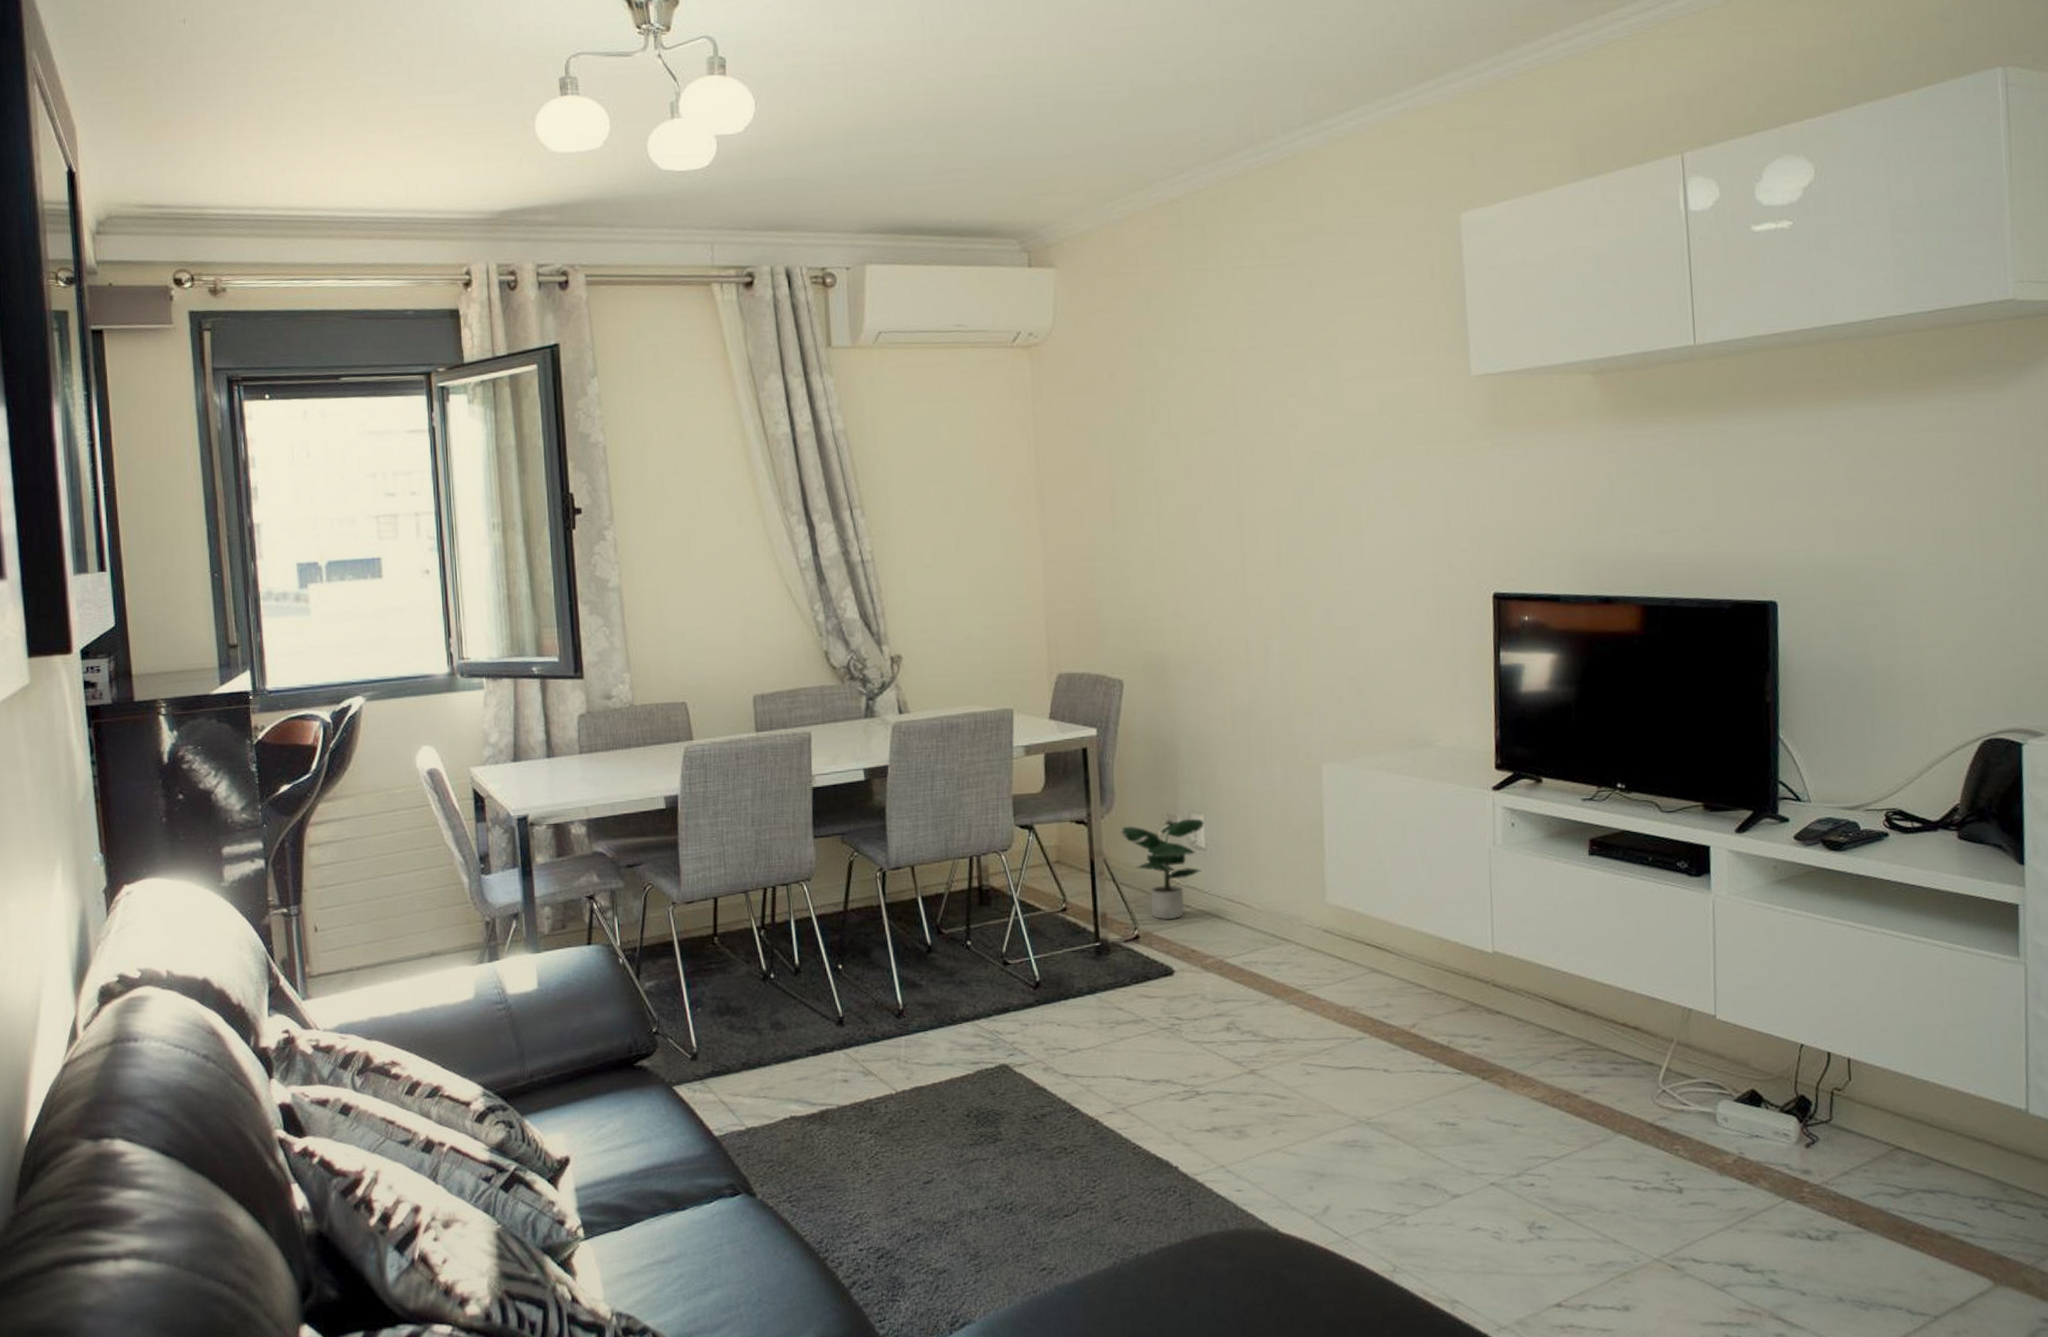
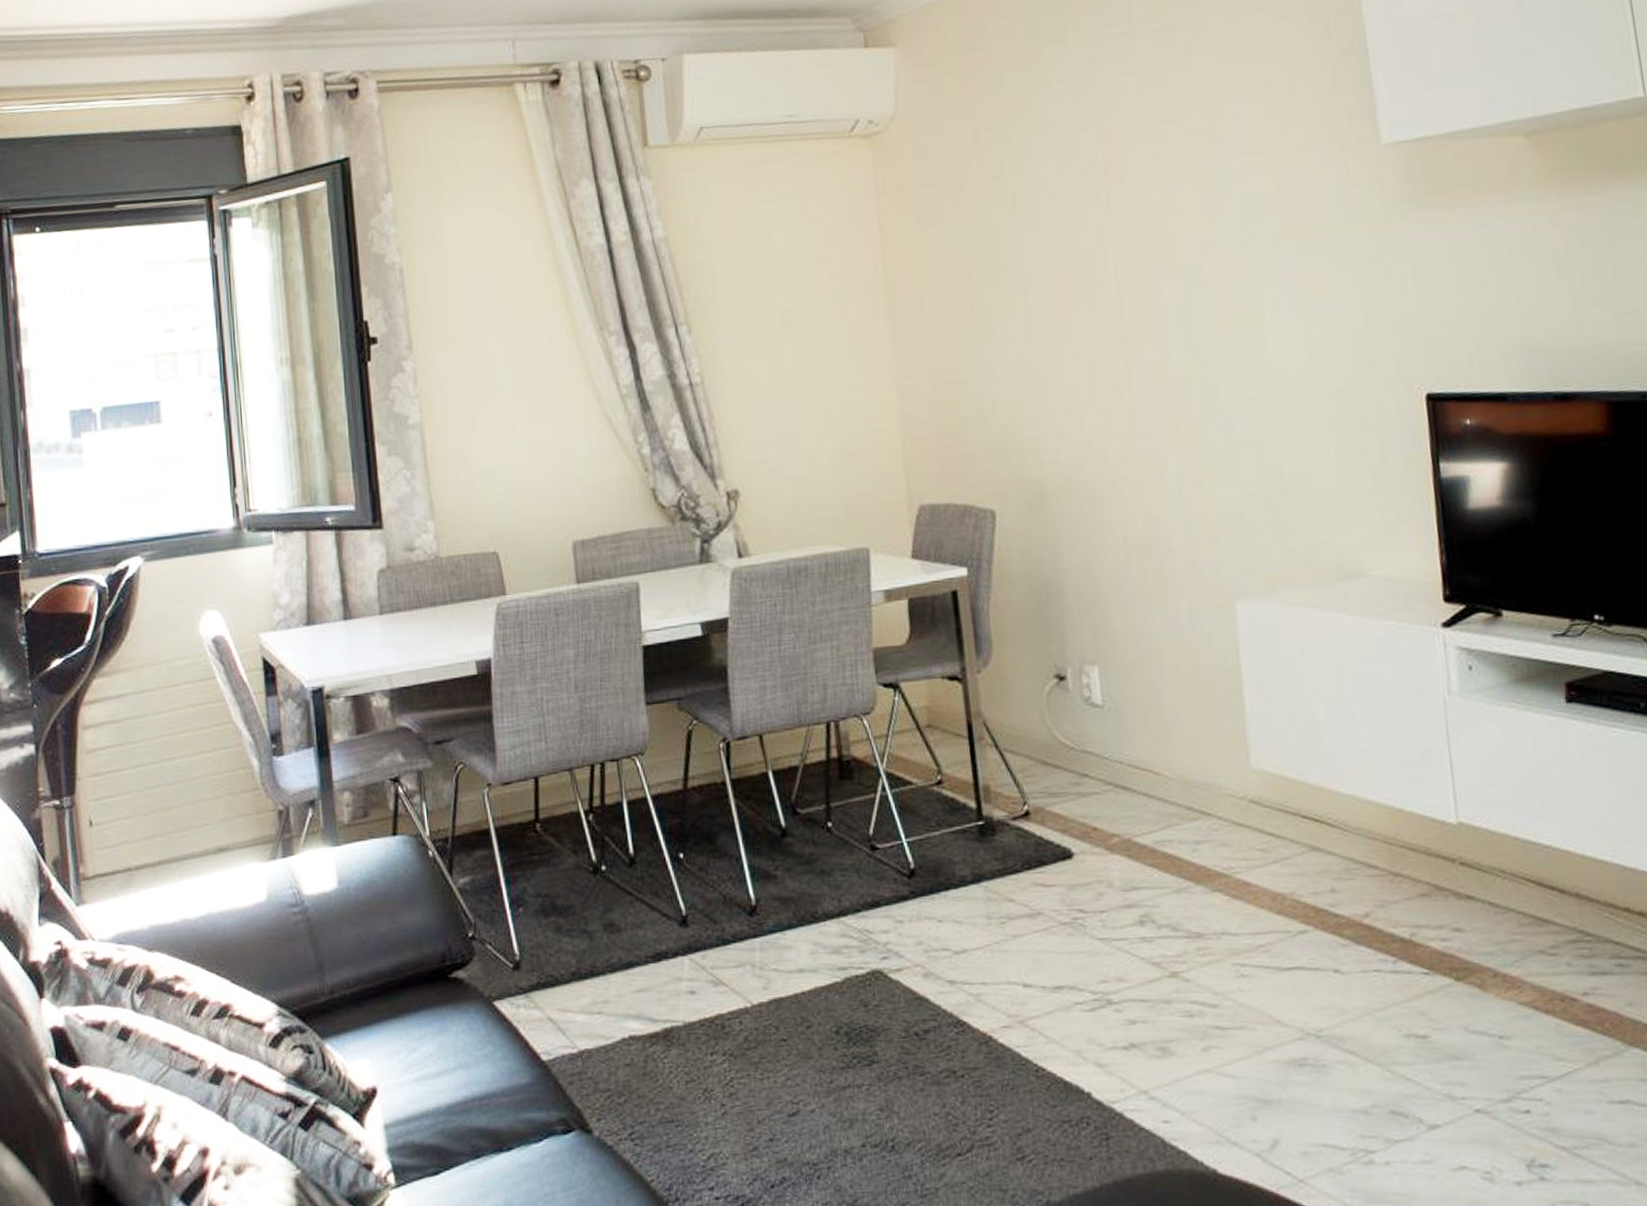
potted plant: present [1120,818,1205,920] -> none [1001,670,1100,793]

